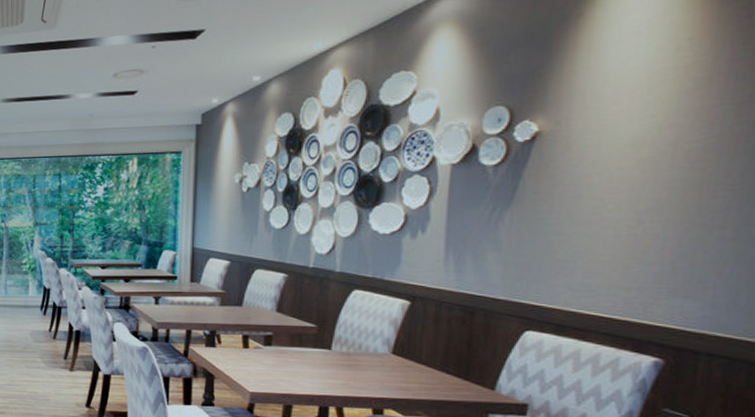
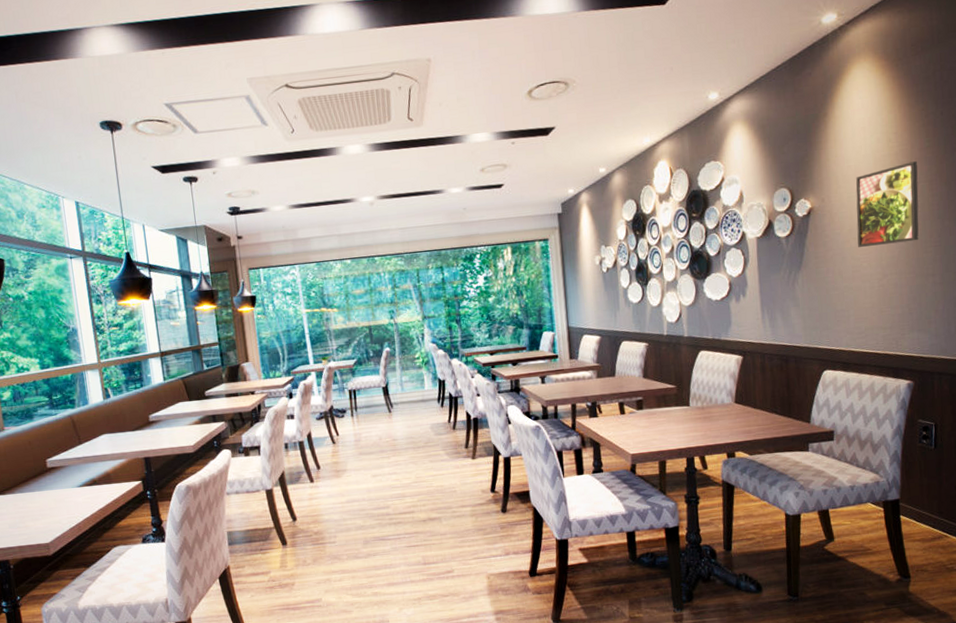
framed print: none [603,77,722,186] -> present [856,161,919,248]

